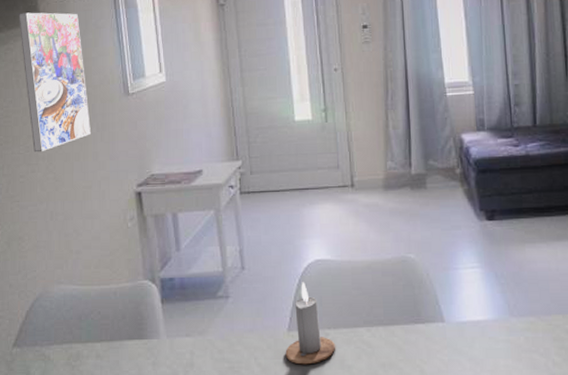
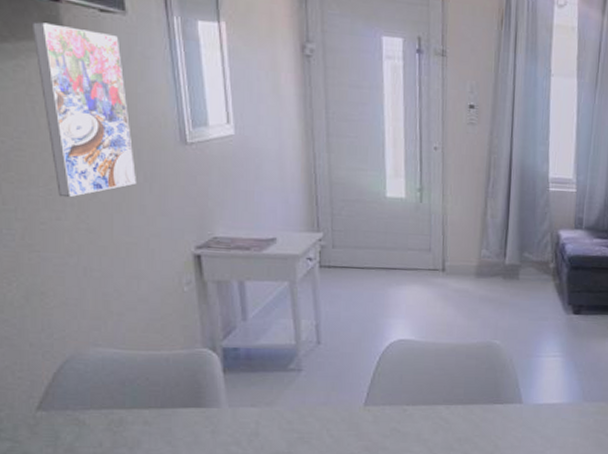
candle: present [285,282,335,365] -> none [360,360,412,437]

